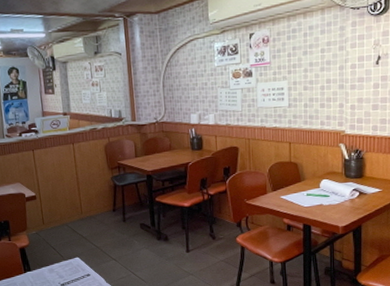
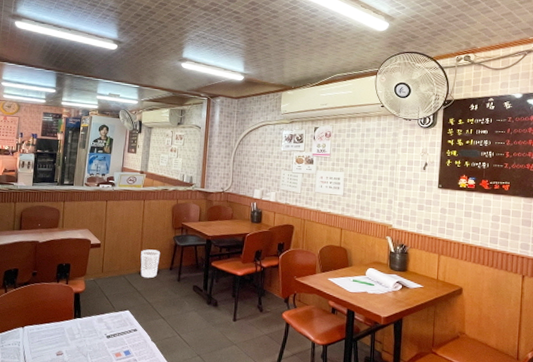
wastebasket: none [80,193,101,224] -> present [140,249,161,279]

